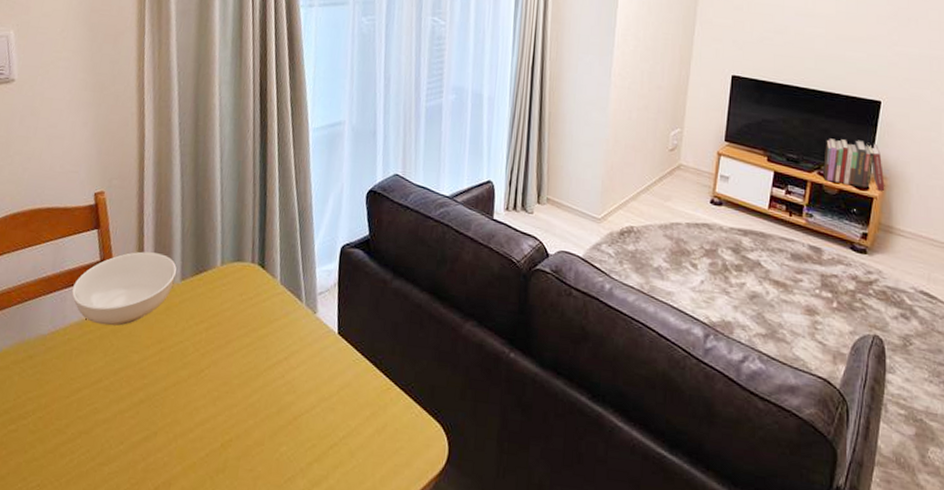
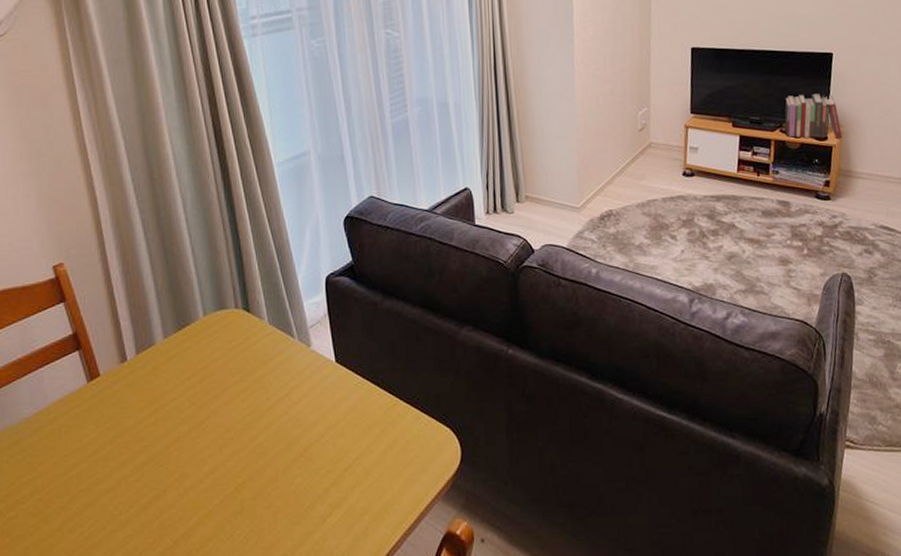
bowl: present [71,251,177,326] -> none [47,315,158,398]

